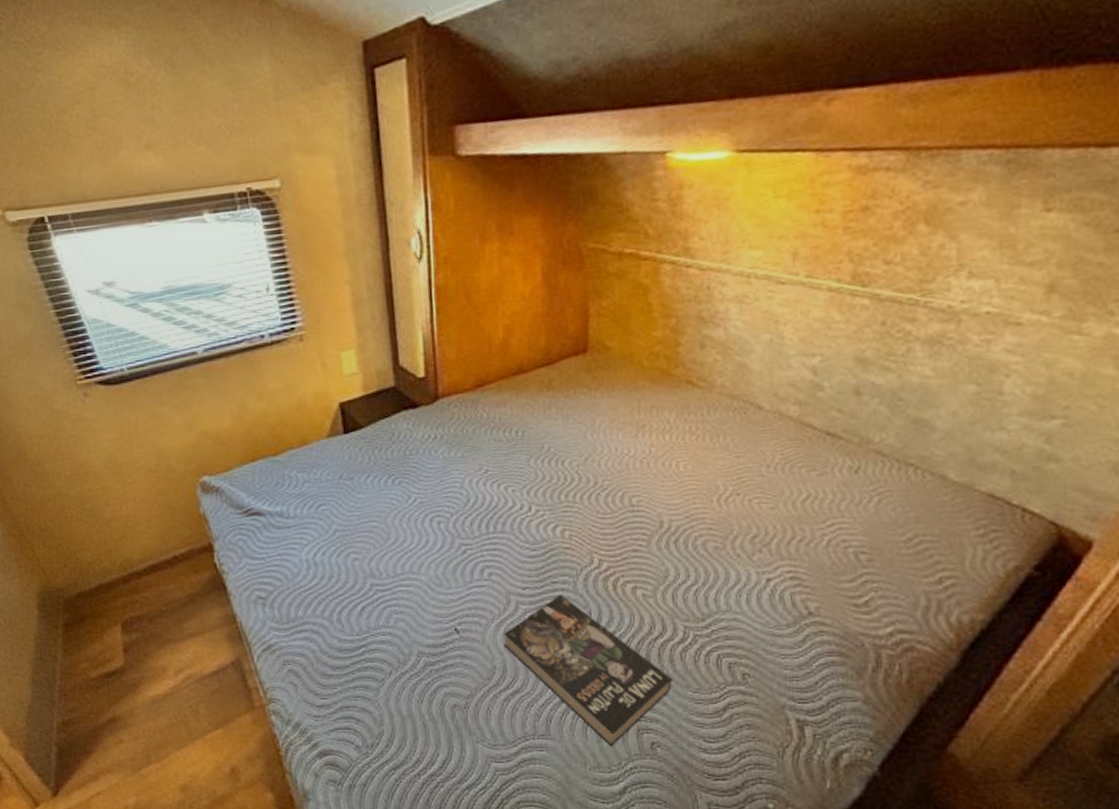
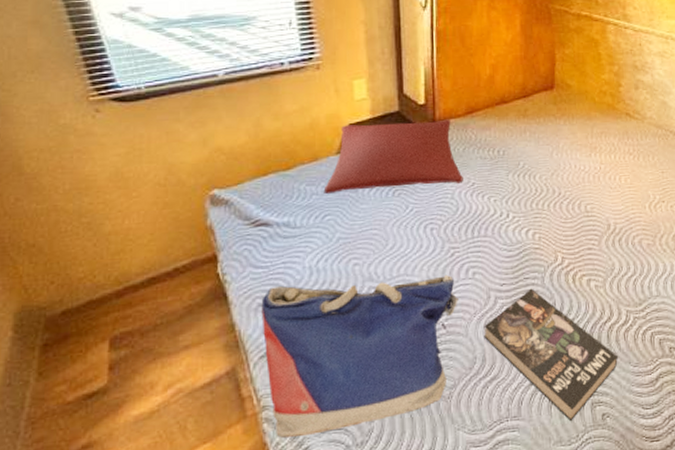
tote bag: none [260,574,473,731] -> present [261,274,458,438]
pillow: none [316,394,474,483] -> present [323,119,463,195]

